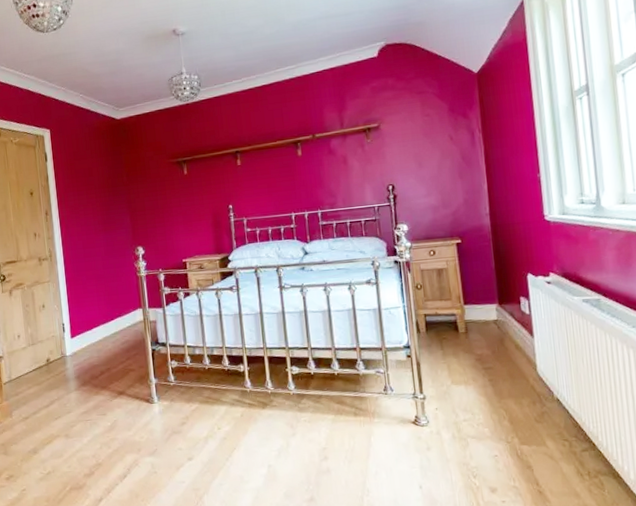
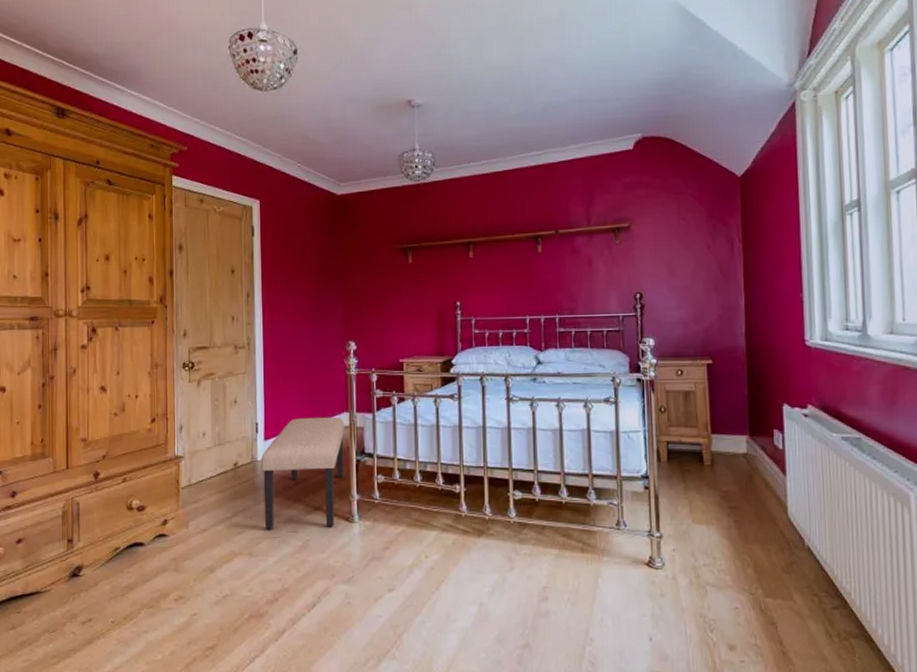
bench: none [69,314,142,415] -> present [260,417,345,530]

